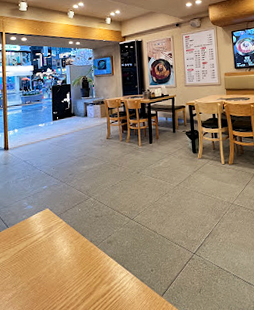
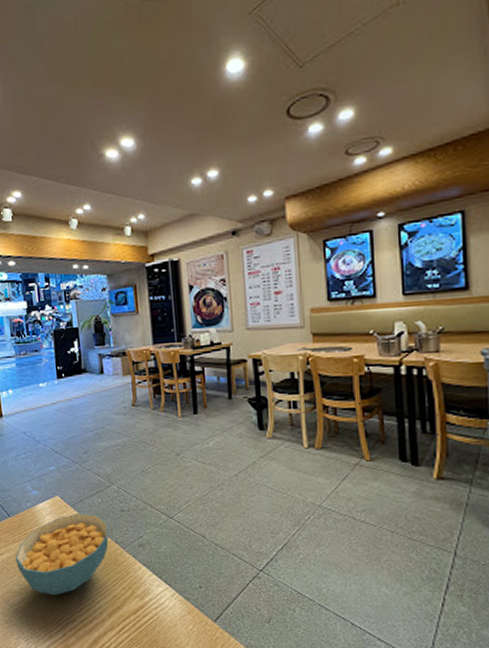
cereal bowl: none [10,220,86,289] -> present [15,513,109,596]

